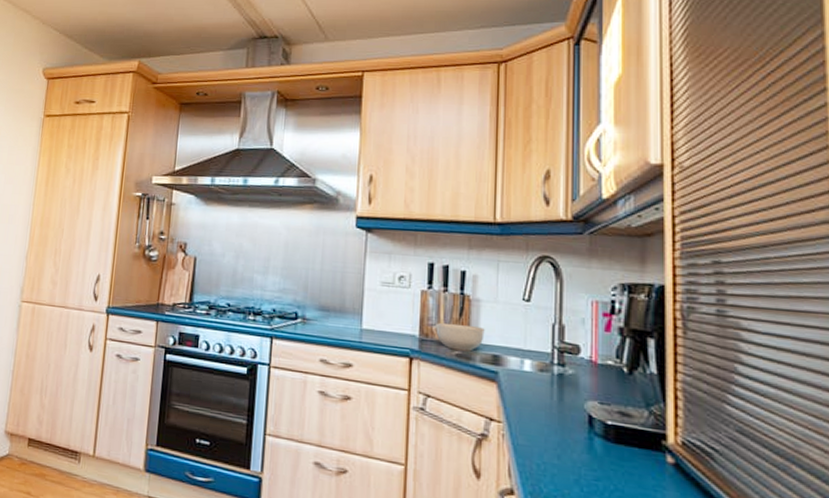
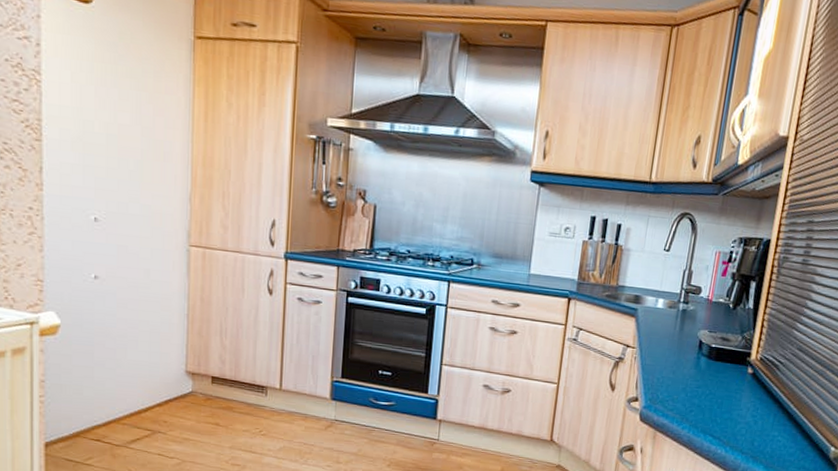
bowl: present [436,322,485,353] -> none [591,268,631,294]

